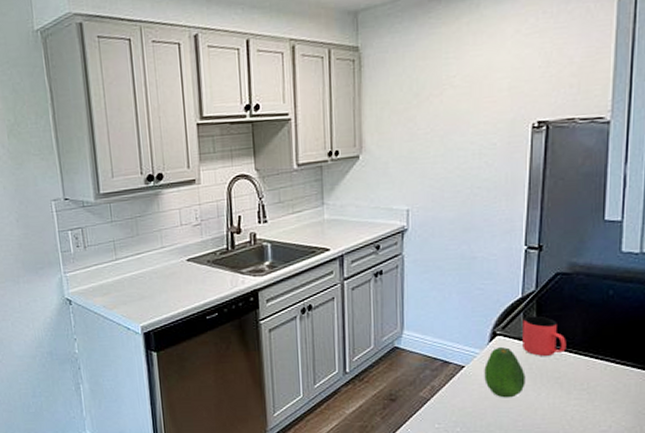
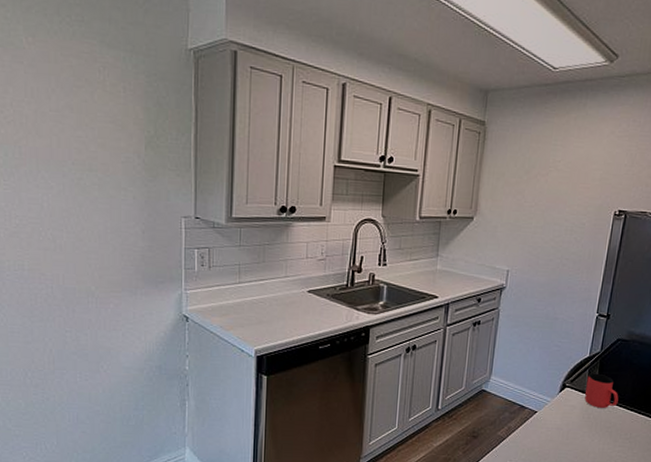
fruit: present [484,346,526,398] -> none [551,397,584,442]

